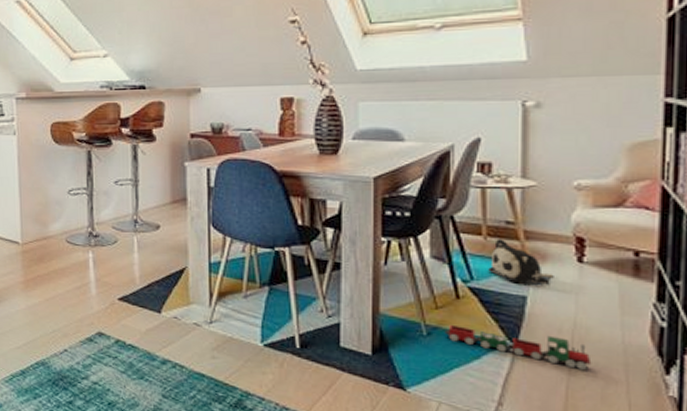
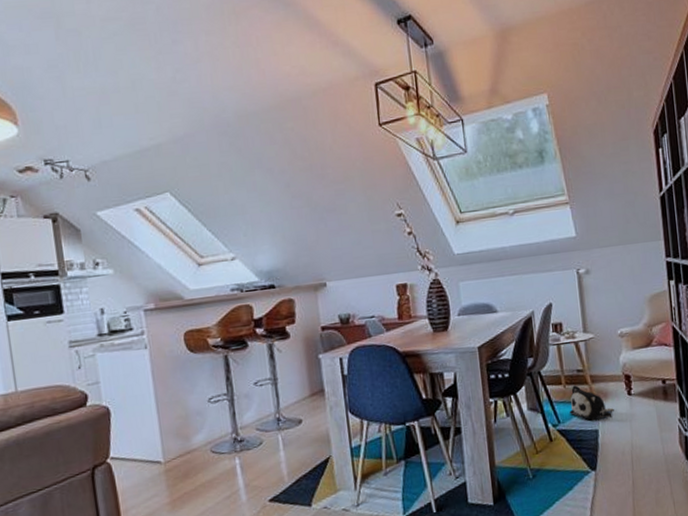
toy train: present [444,324,592,370] -> none [545,458,647,482]

